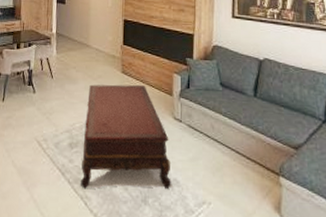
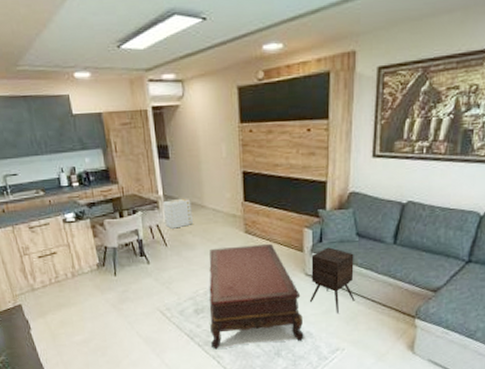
product box: none [54,37,79,63] -> present [162,198,193,229]
side table: none [177,94,220,162] -> present [309,247,355,313]

